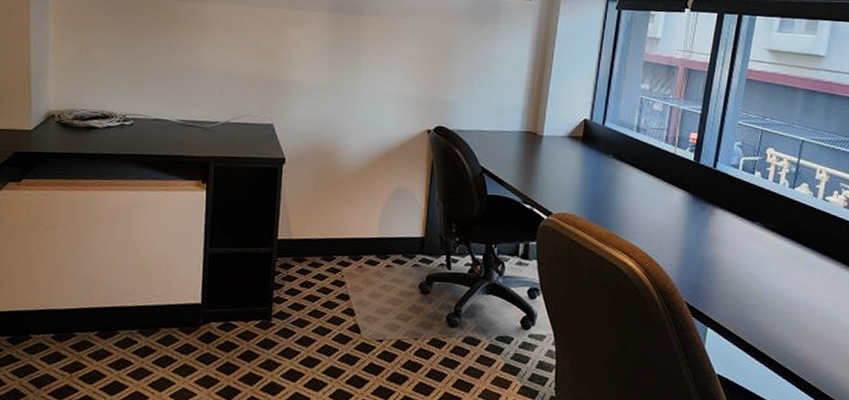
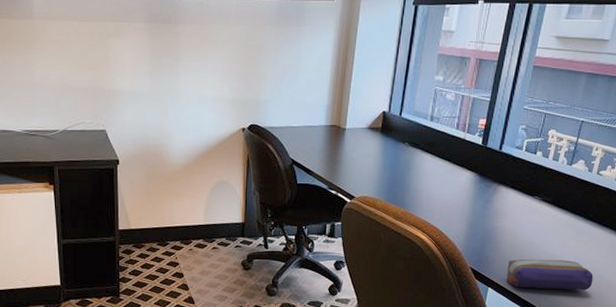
pencil case: none [728,294,828,336] -> present [507,259,593,290]

